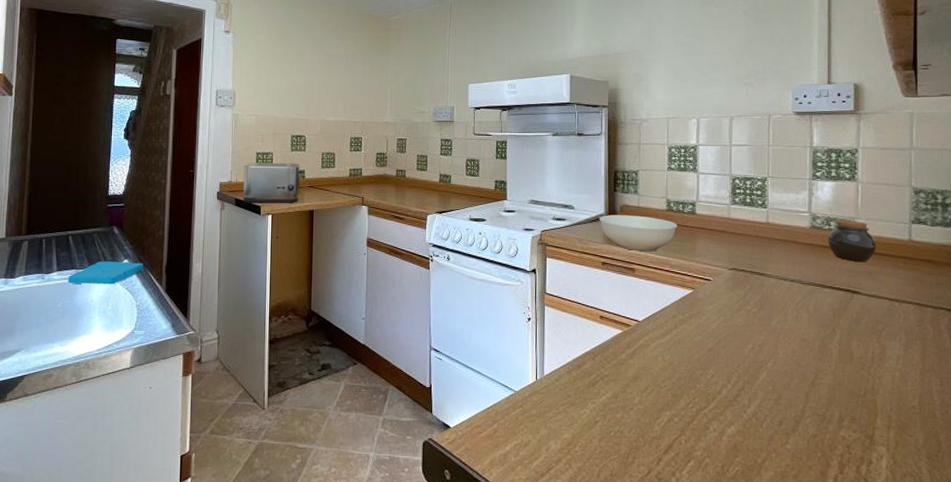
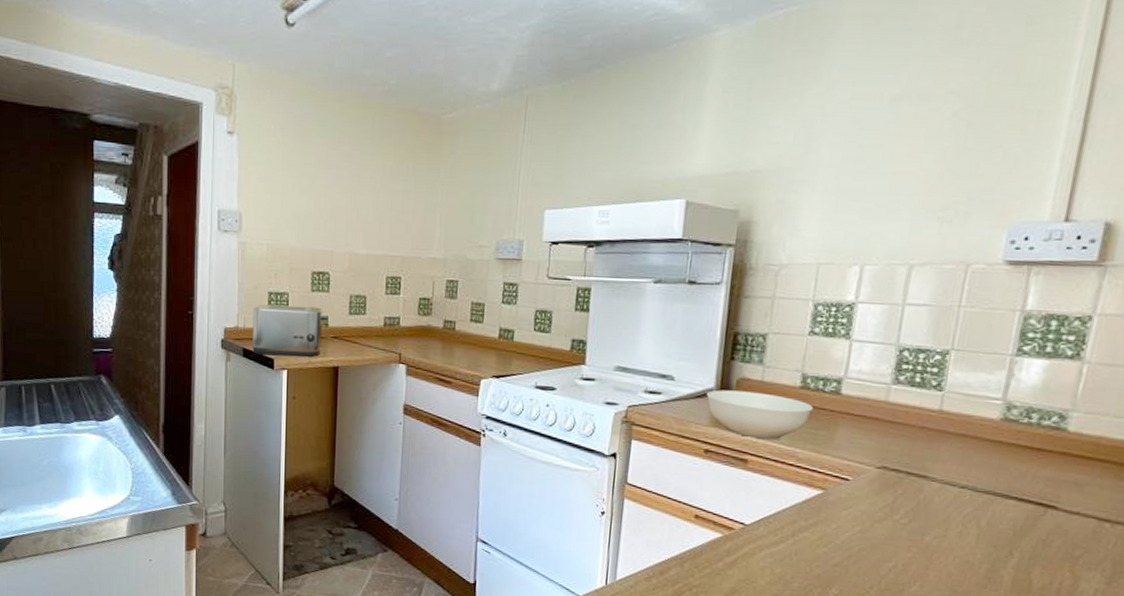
sponge: present [68,261,143,285] -> none [52,415,137,443]
jar: present [827,220,876,261] -> none [1022,411,1095,468]

